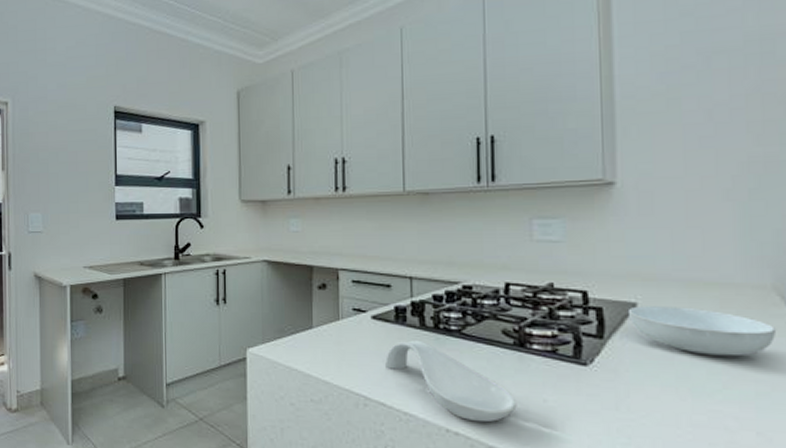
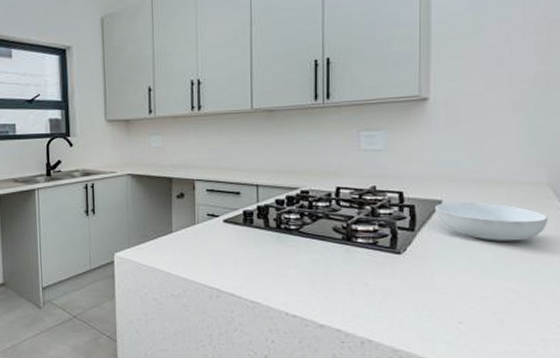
spoon rest: present [384,340,517,423] -> none [234,239,344,306]

